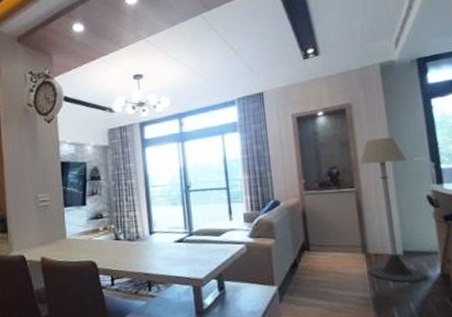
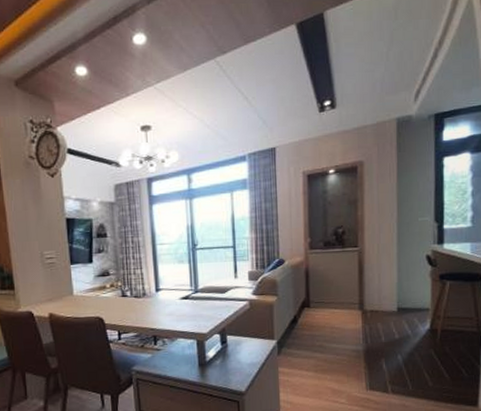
floor lamp: present [359,137,427,282] -> none [364,196,416,337]

